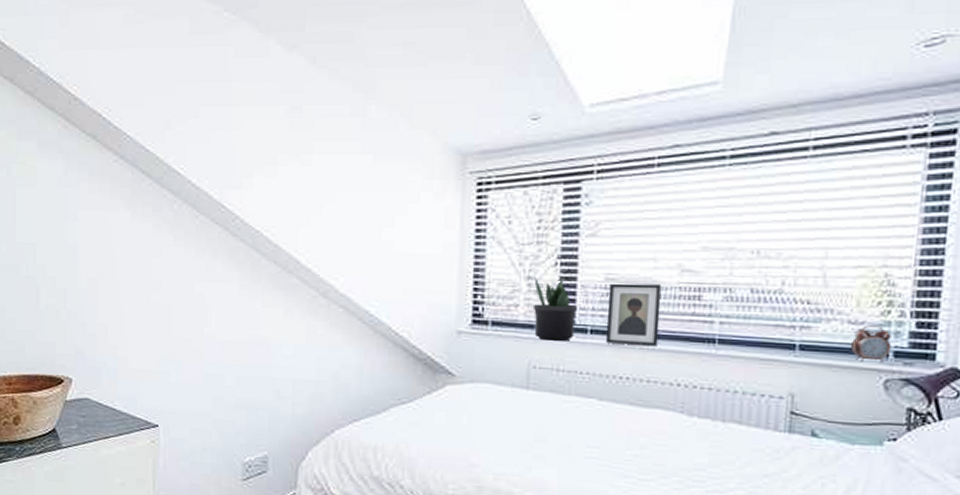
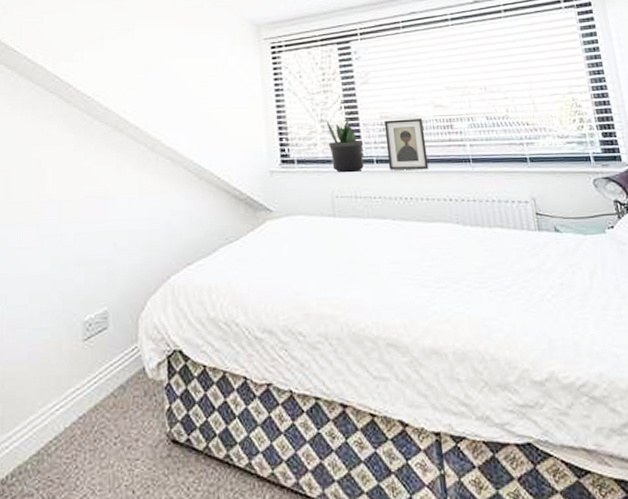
alarm clock: present [849,325,892,363] -> none [563,138,592,167]

